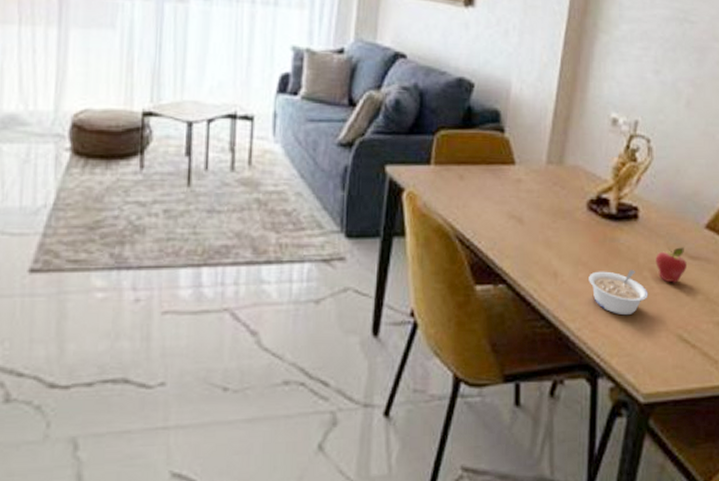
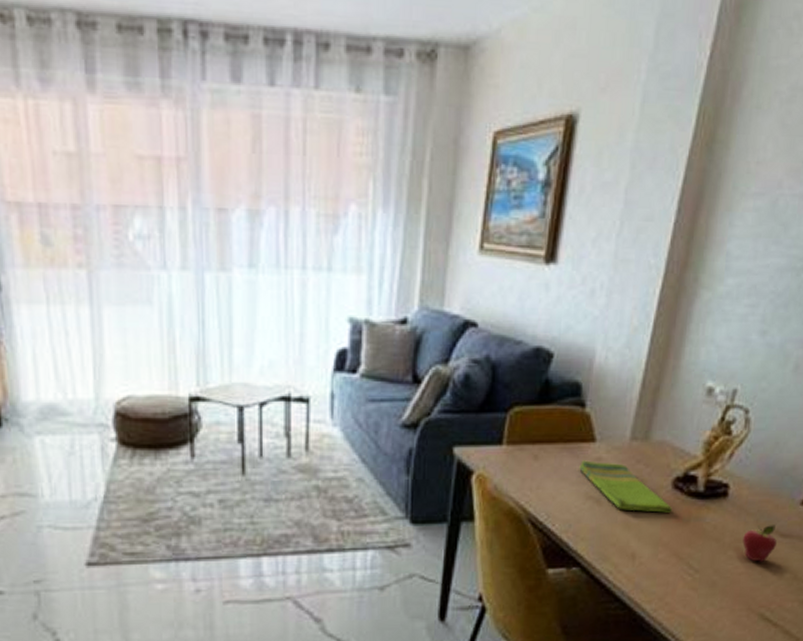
dish towel: none [501,181,589,233] -> present [579,460,673,513]
legume: present [589,270,648,316] -> none [668,549,732,596]

